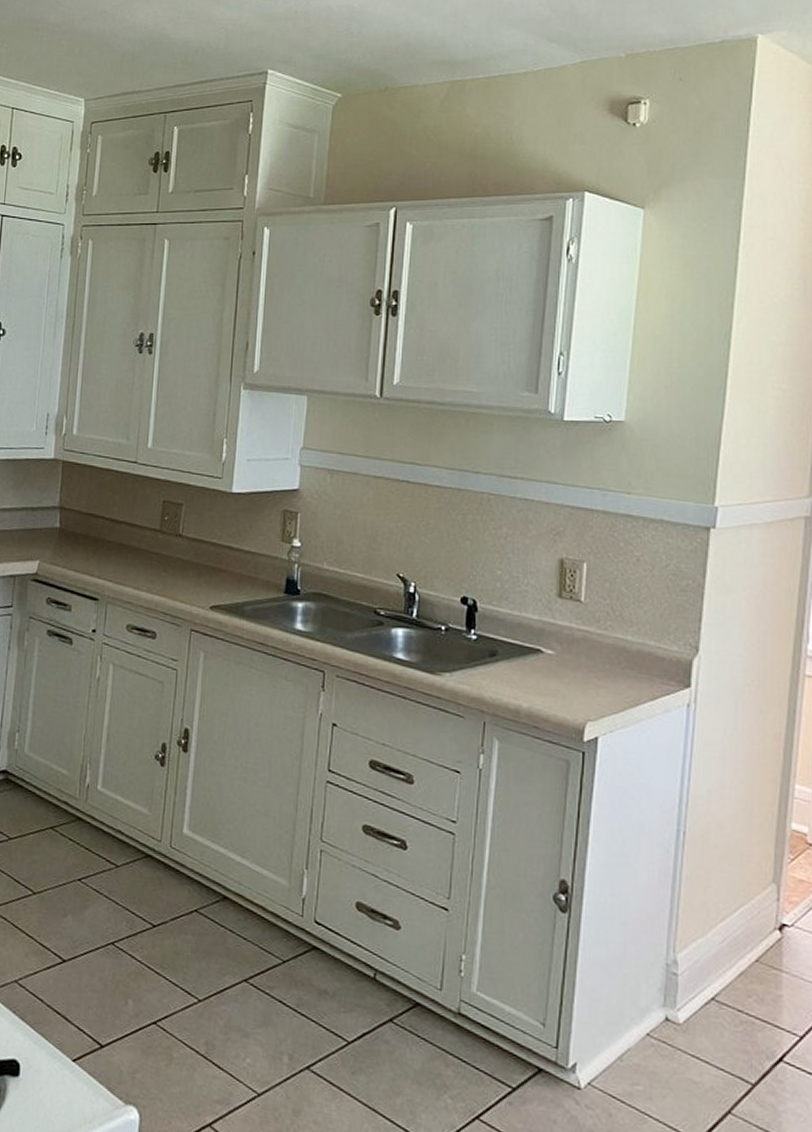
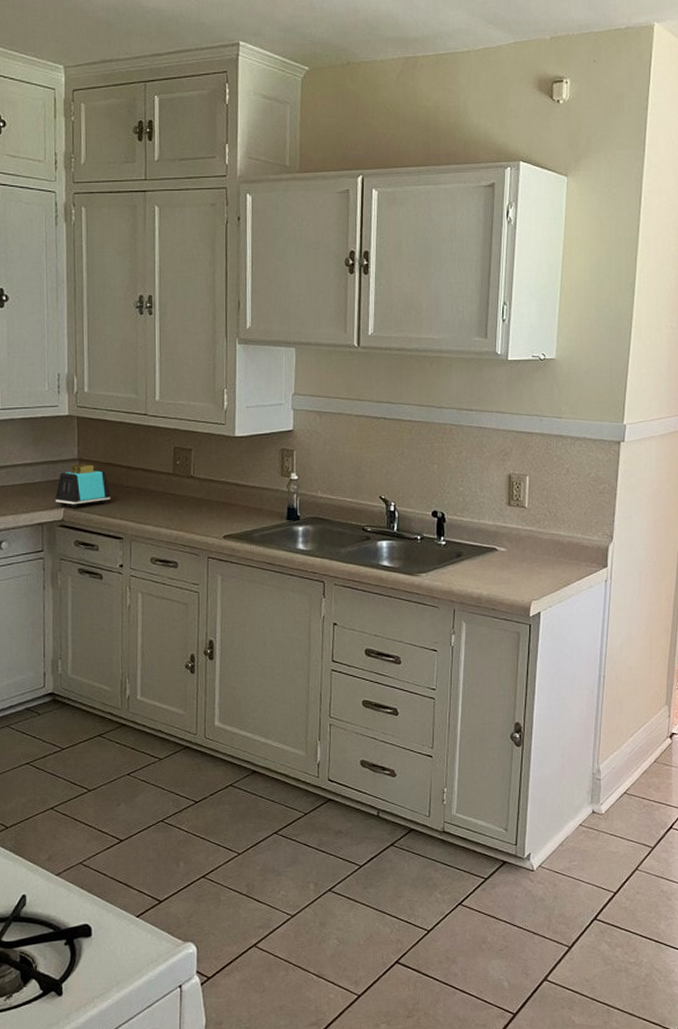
toaster: none [30,511,90,562] -> present [54,463,111,509]

